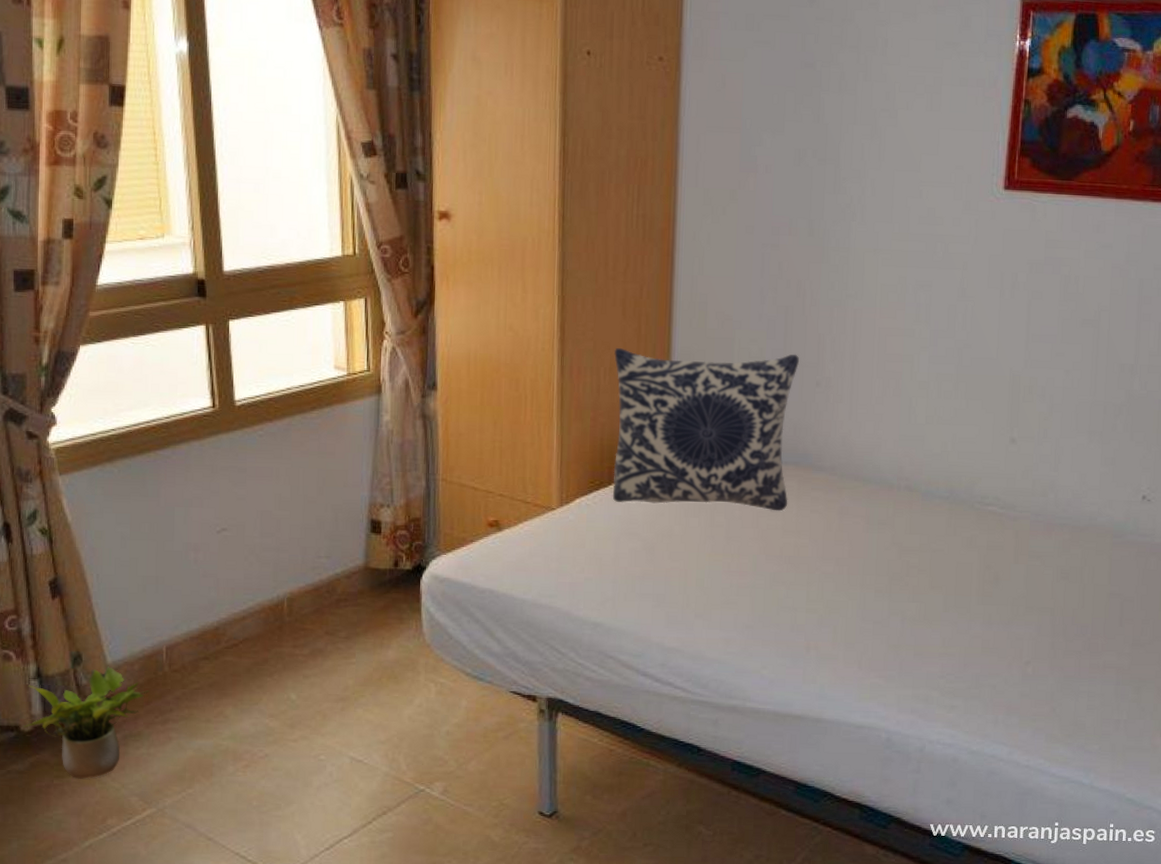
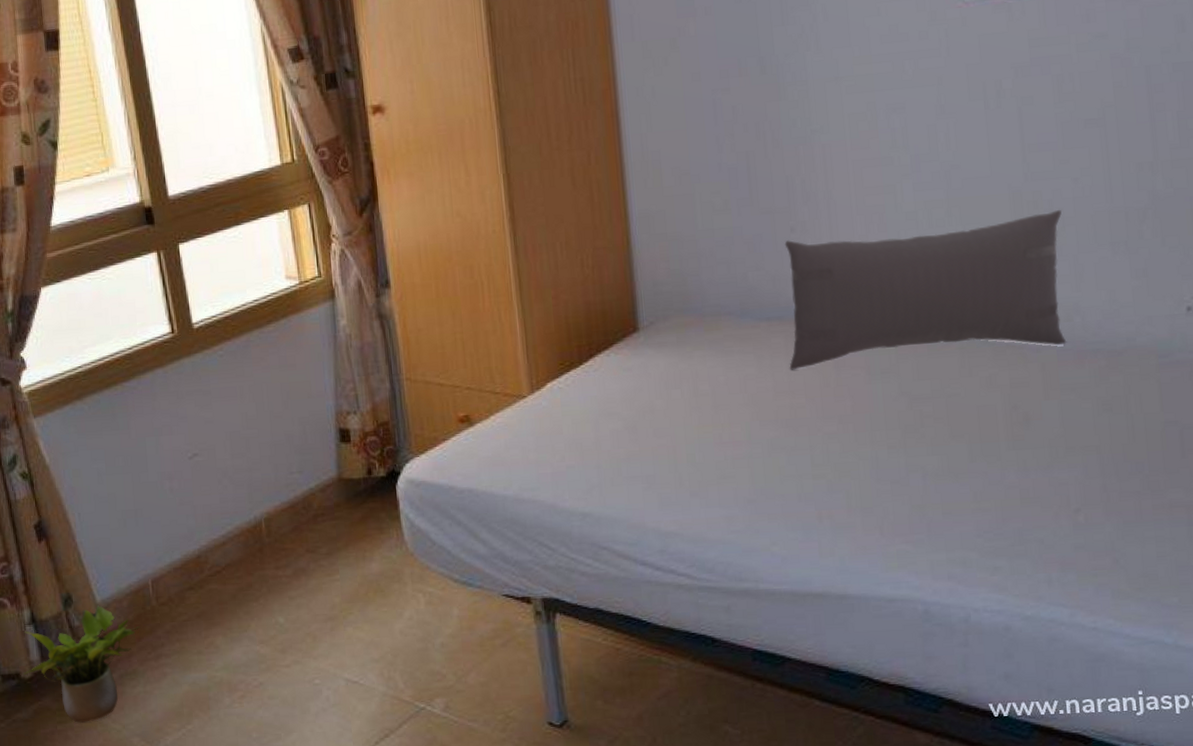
cushion: present [612,348,799,512] -> none [568,201,777,383]
pillow: none [798,393,1052,516] -> present [784,209,1067,370]

